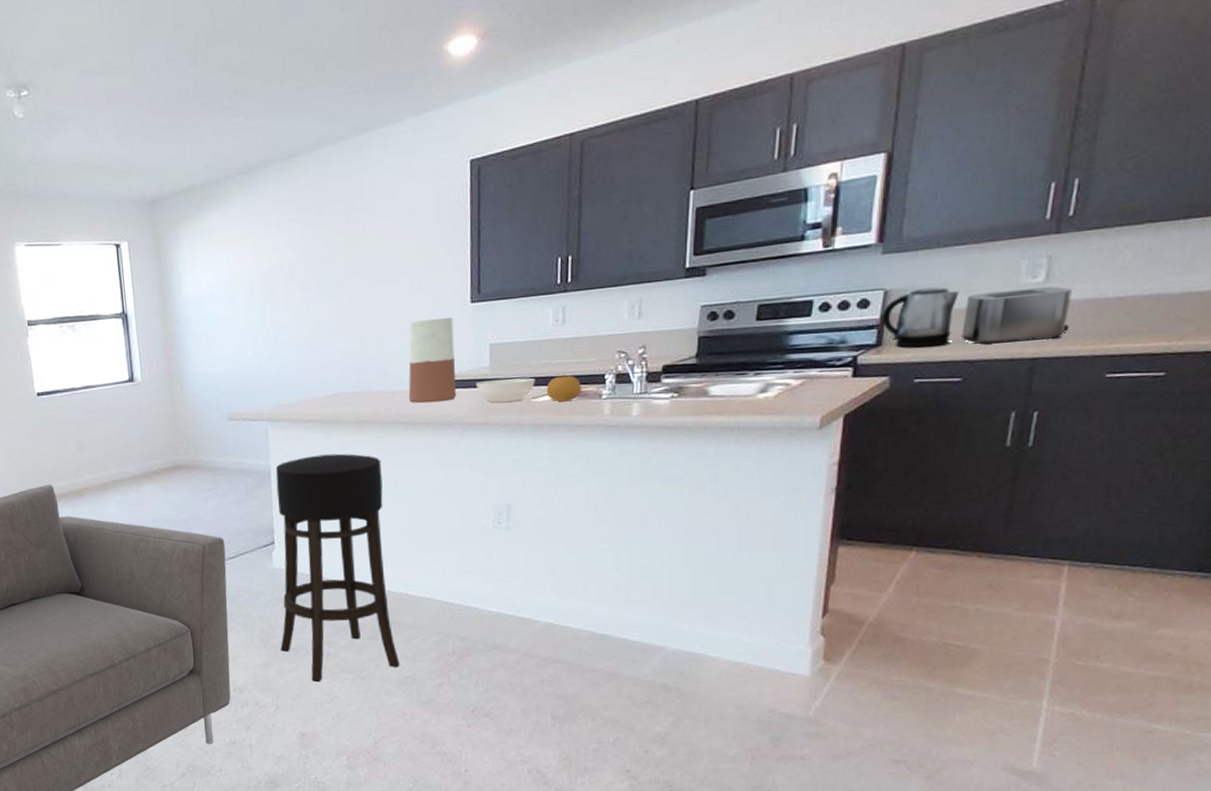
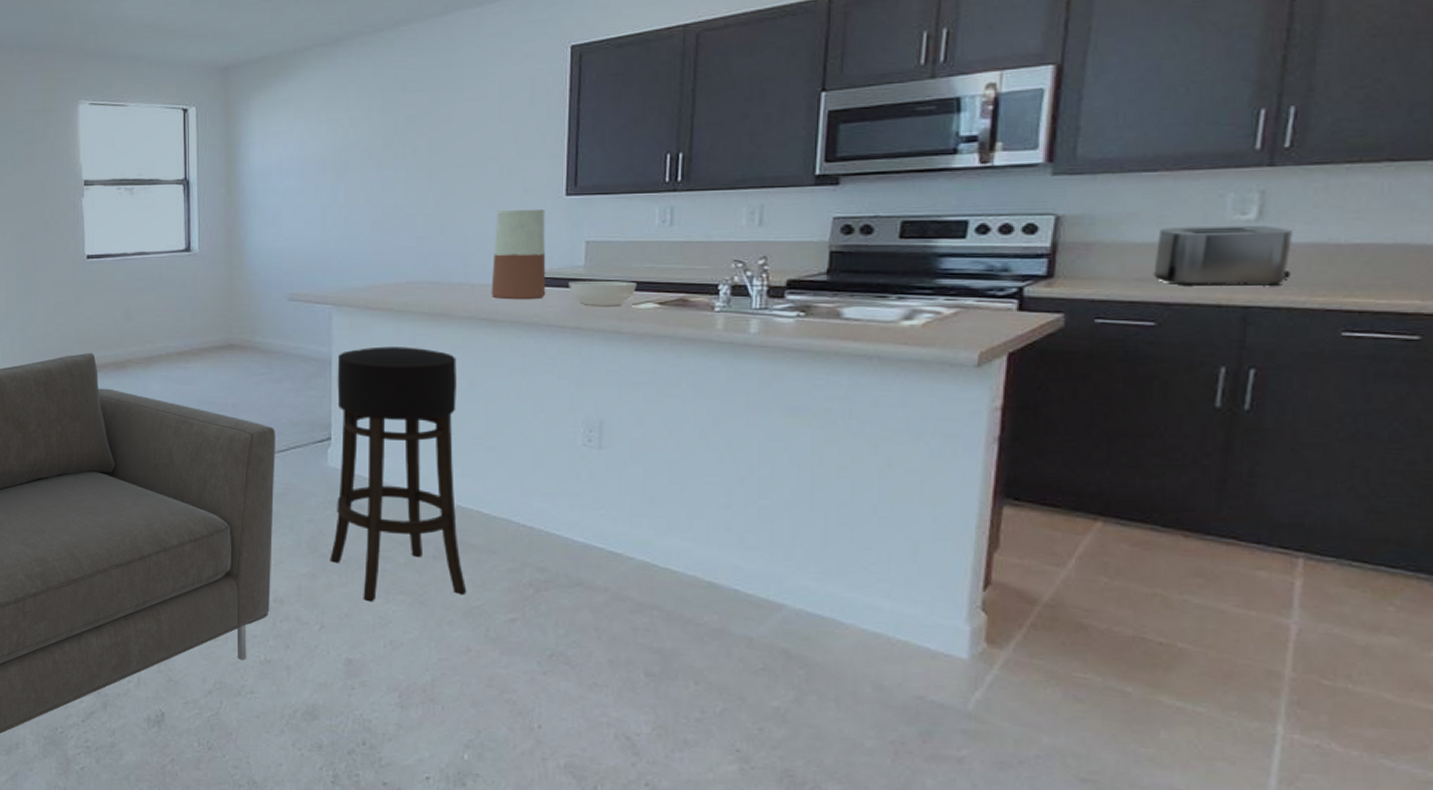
fruit: present [546,374,581,402] -> none [649,281,691,311]
kettle: present [882,287,959,348] -> none [1053,216,1149,283]

